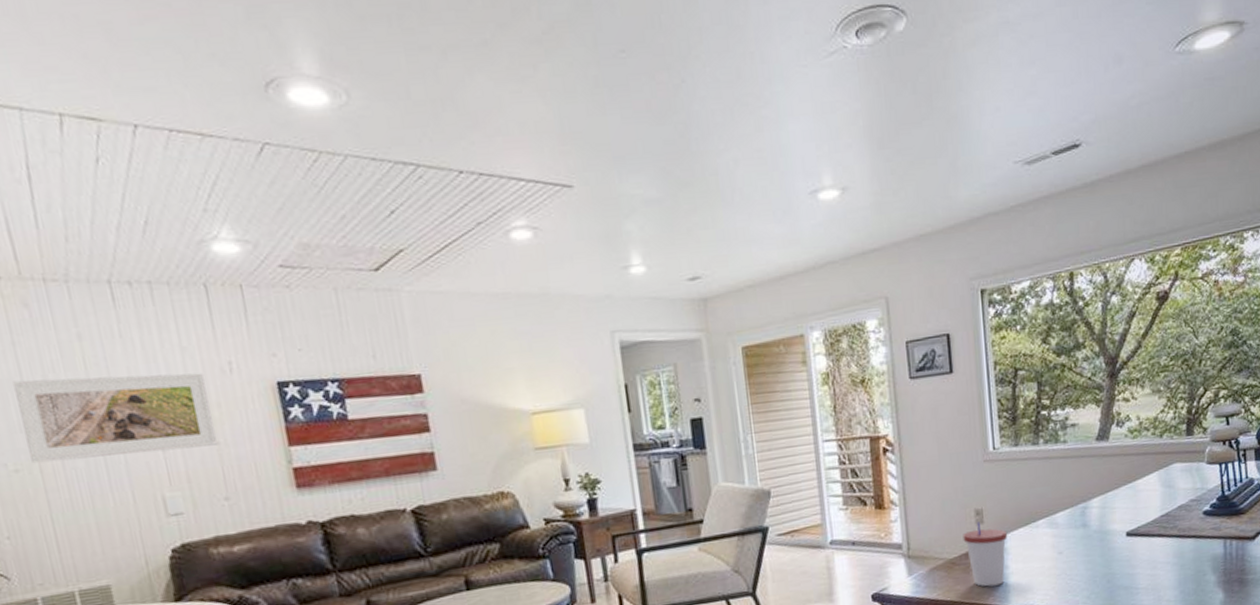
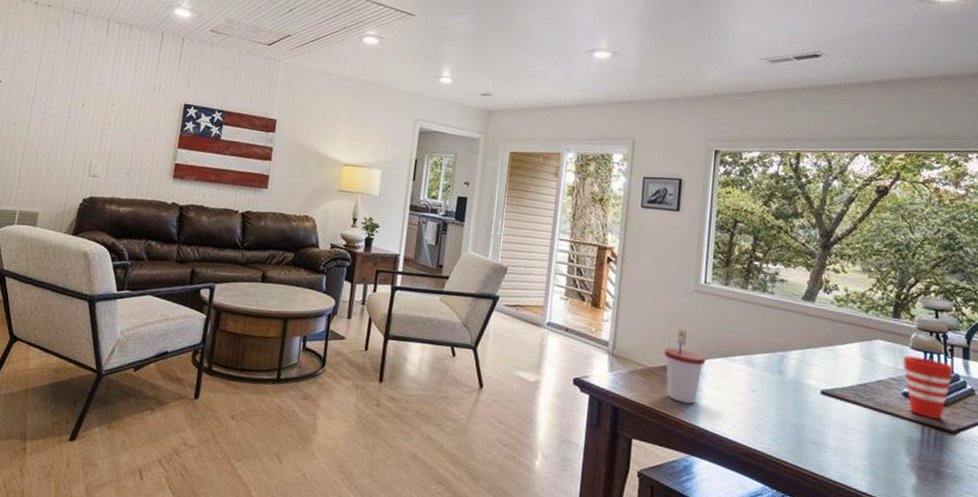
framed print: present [13,372,219,464] -> none [25,68,143,136]
cup: none [1200,469,1248,531] -> present [902,355,954,419]

